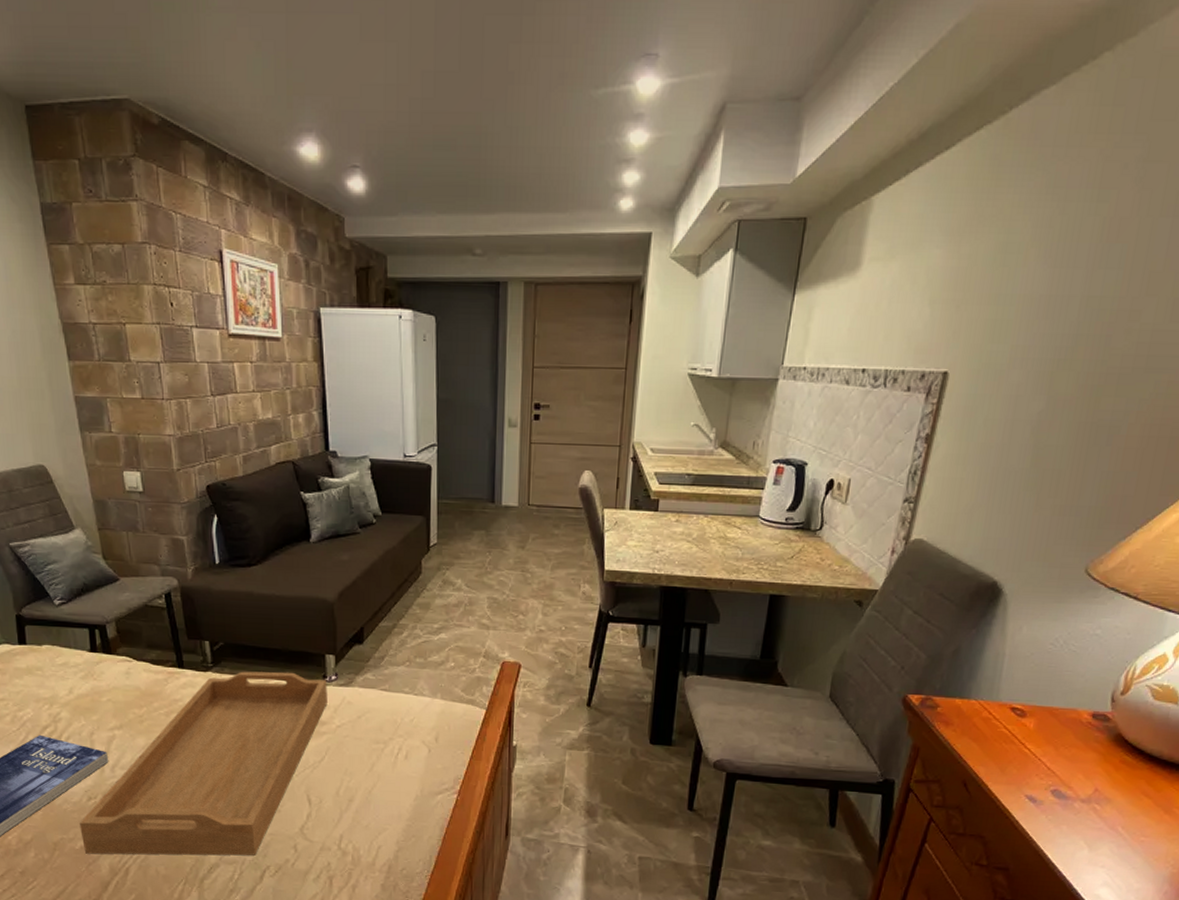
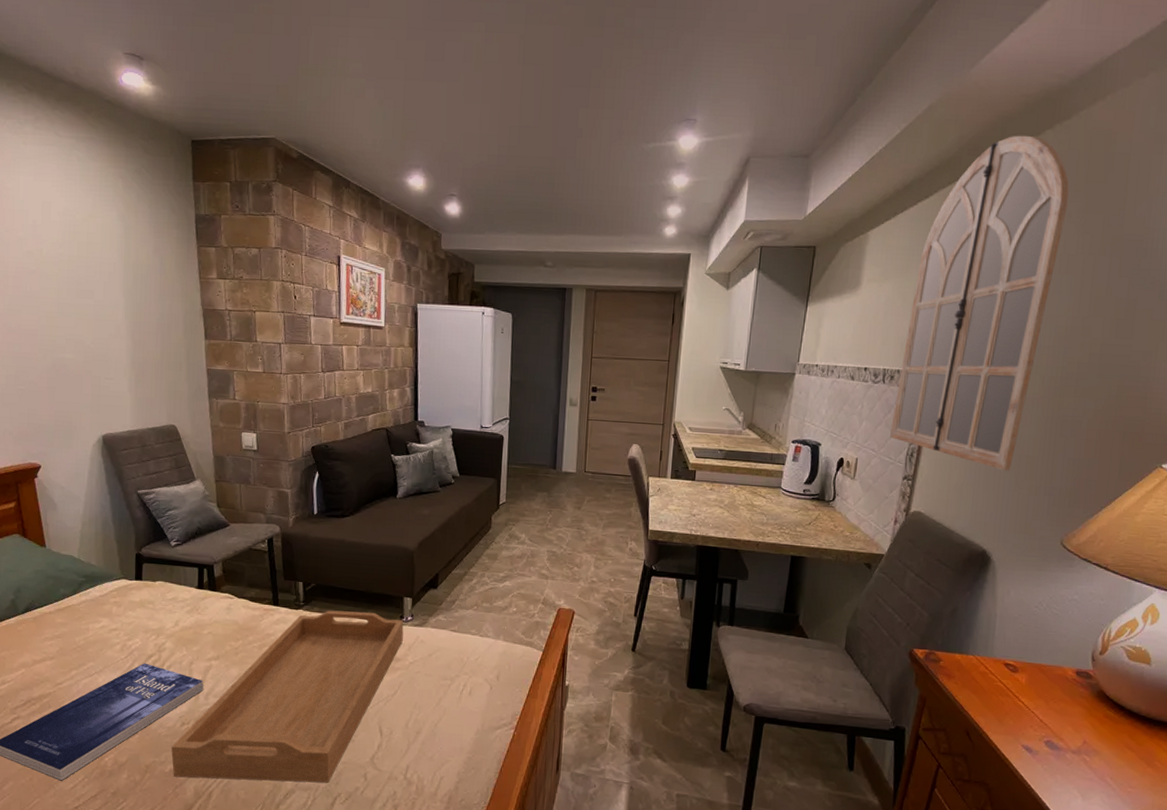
home mirror: none [890,60,1129,489] -> present [890,135,1069,471]

